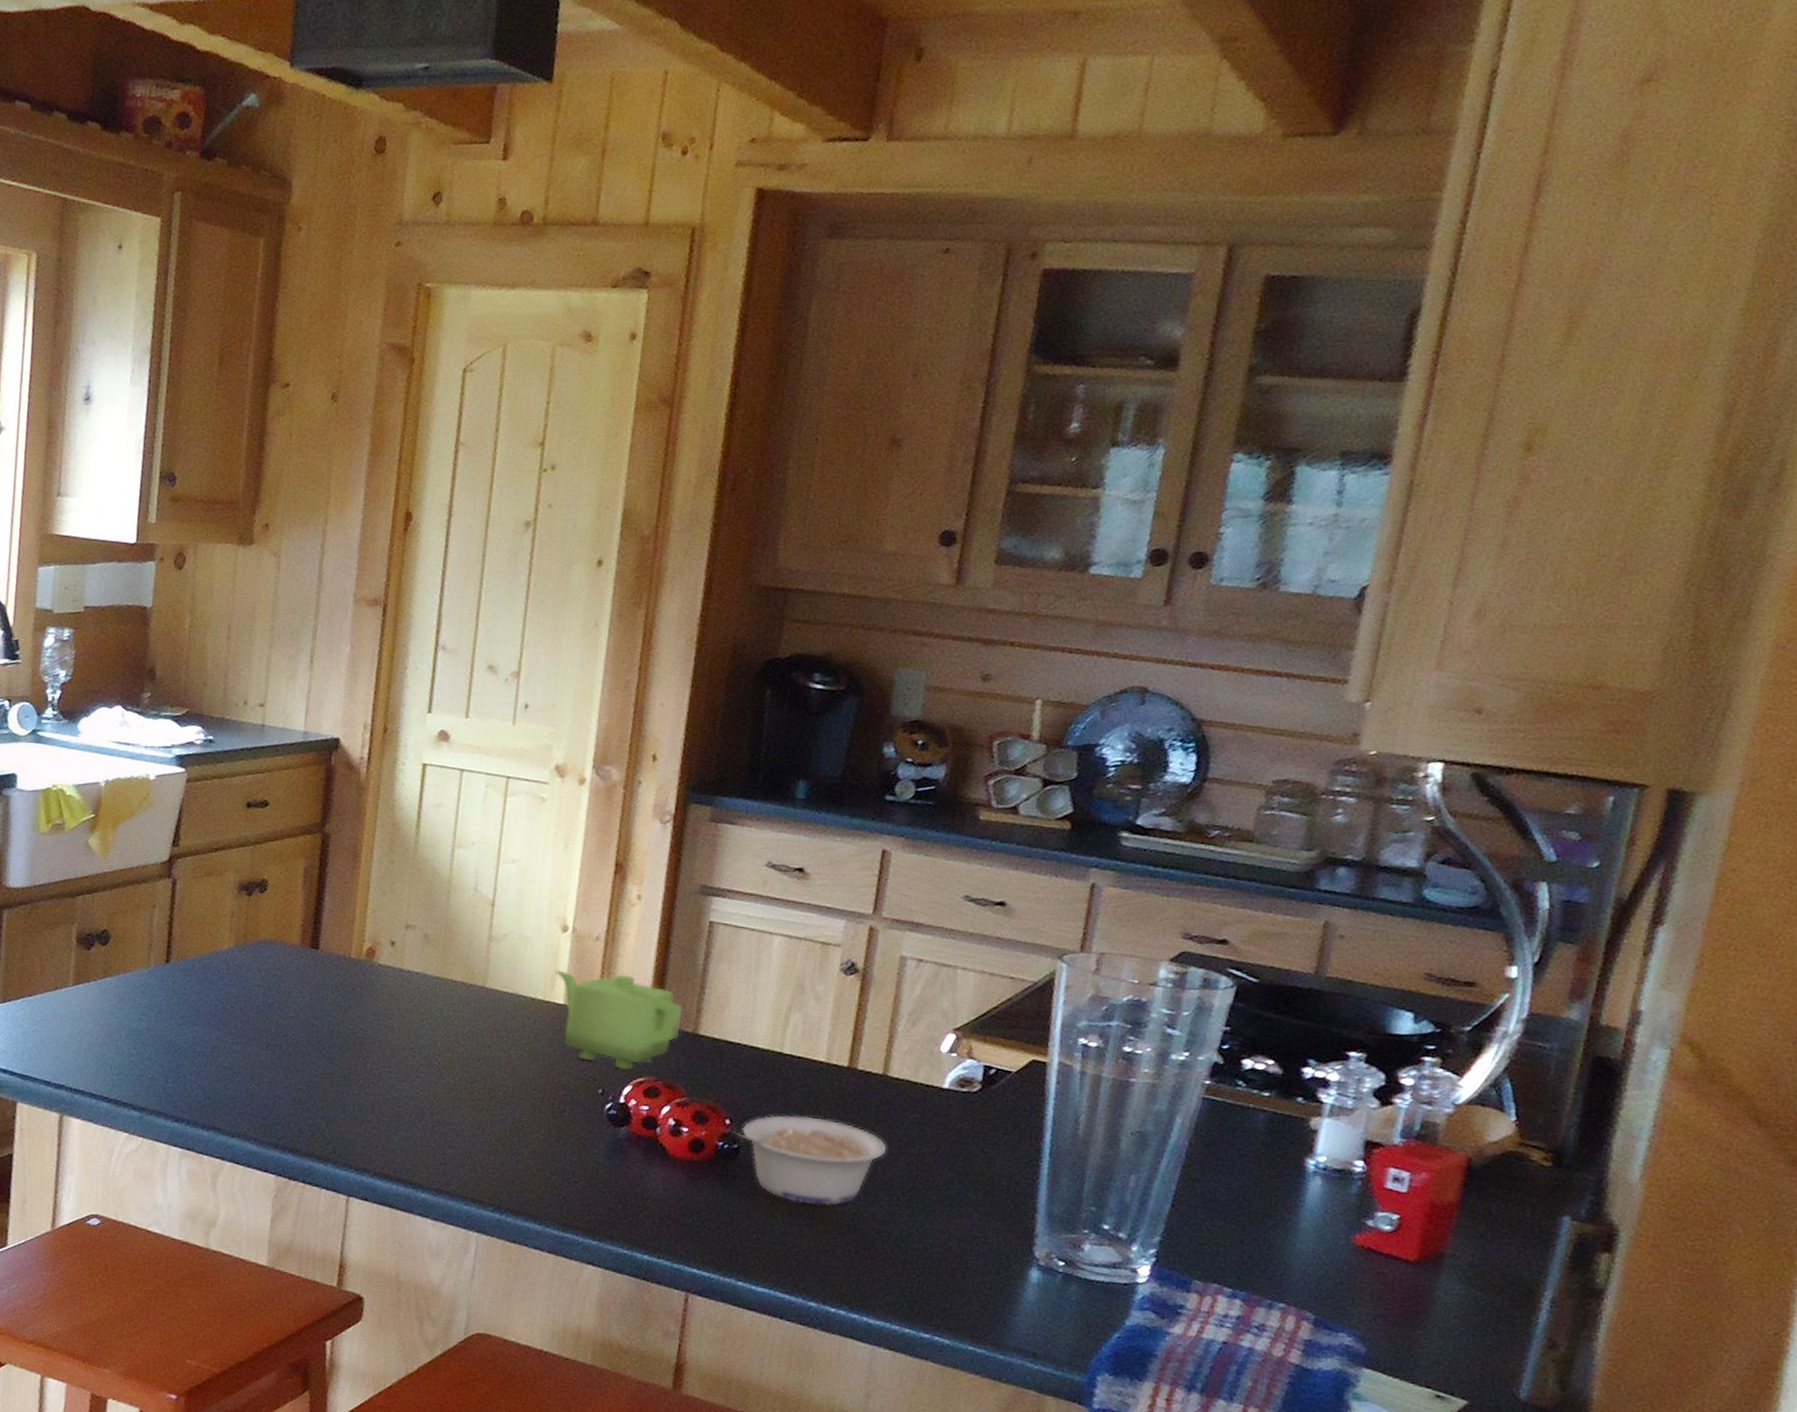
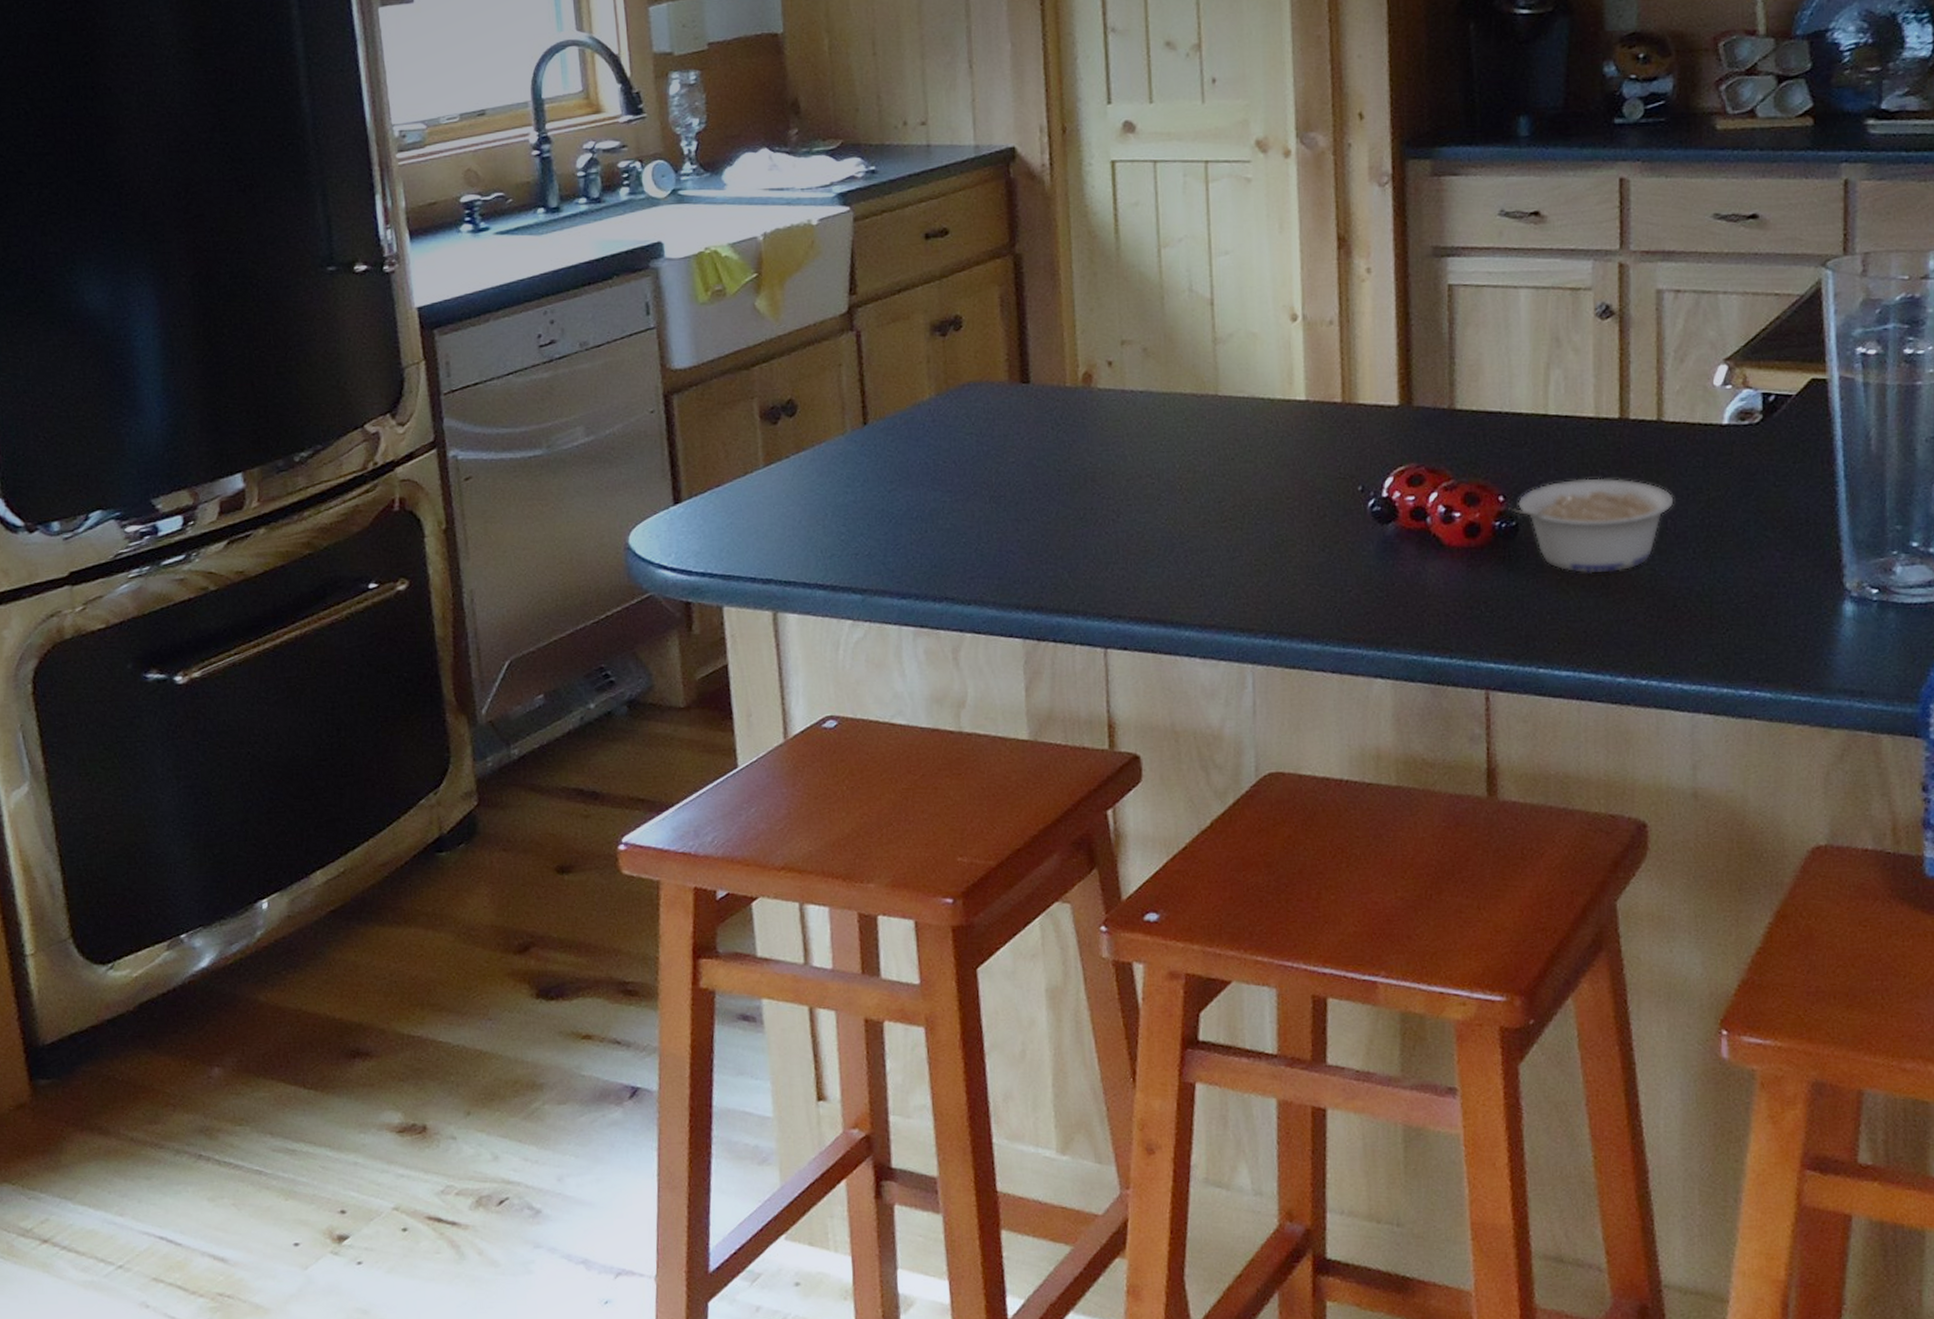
teapot: present [555,970,682,1070] -> none [1291,357,1434,461]

